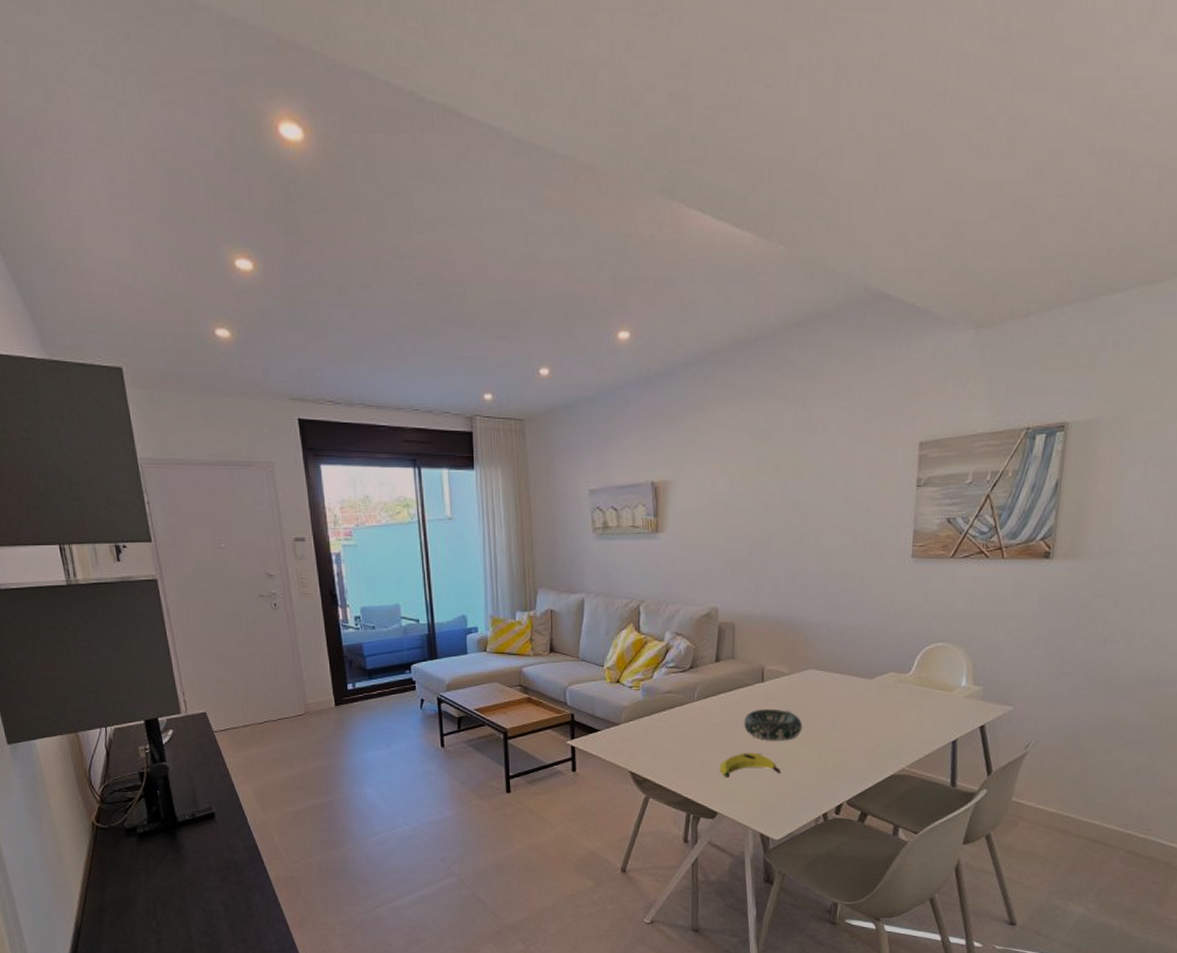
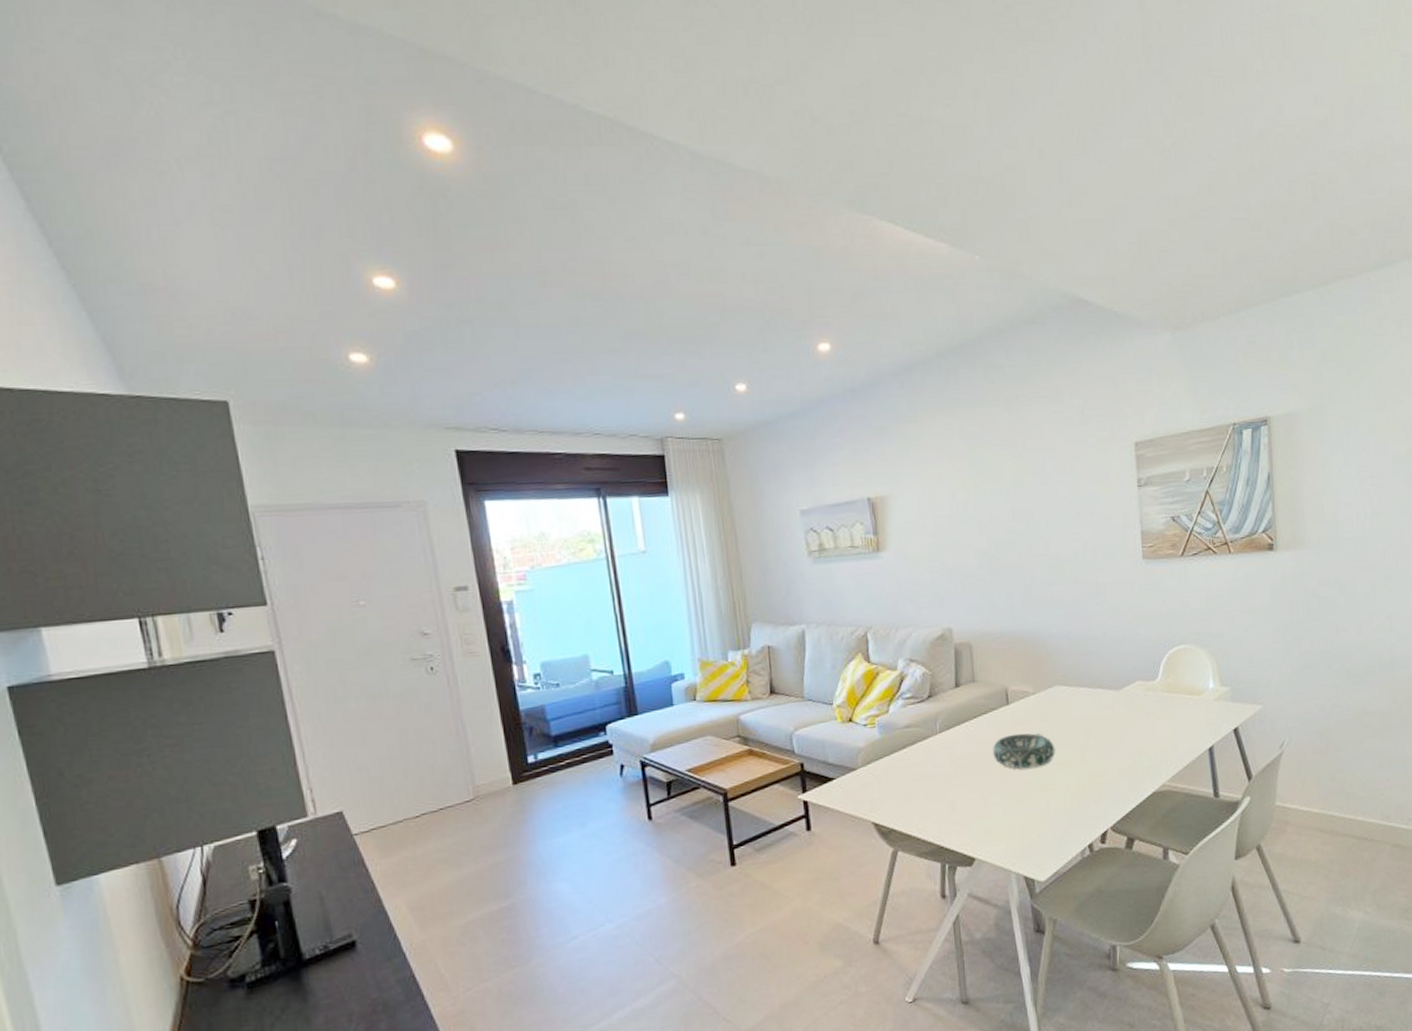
banana: present [720,753,781,777] -> none [972,784,1039,816]

